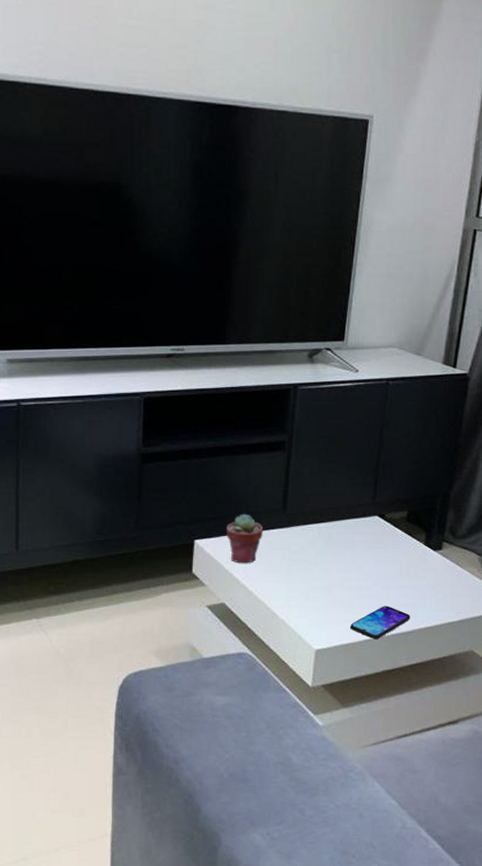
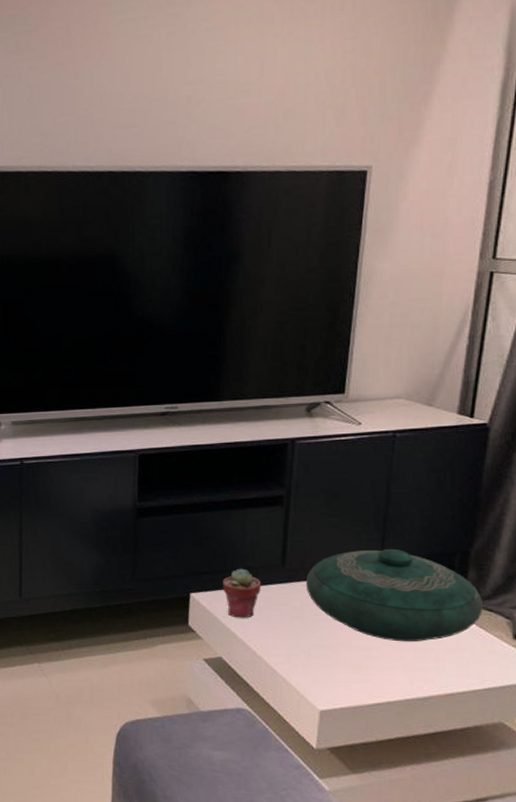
decorative bowl: none [304,492,460,581] -> present [305,548,484,642]
smartphone: present [350,606,410,640] -> none [358,668,427,704]

